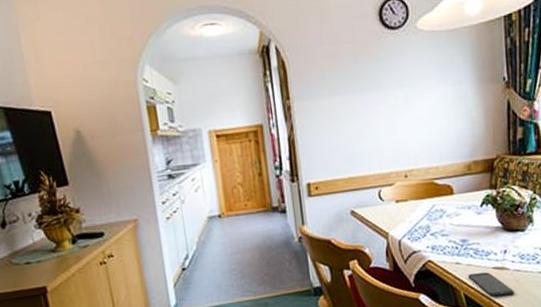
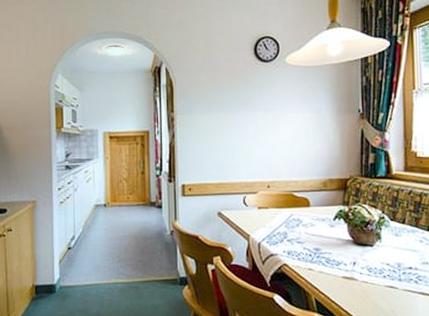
smartphone: present [468,272,514,296] -> none [319,280,361,304]

